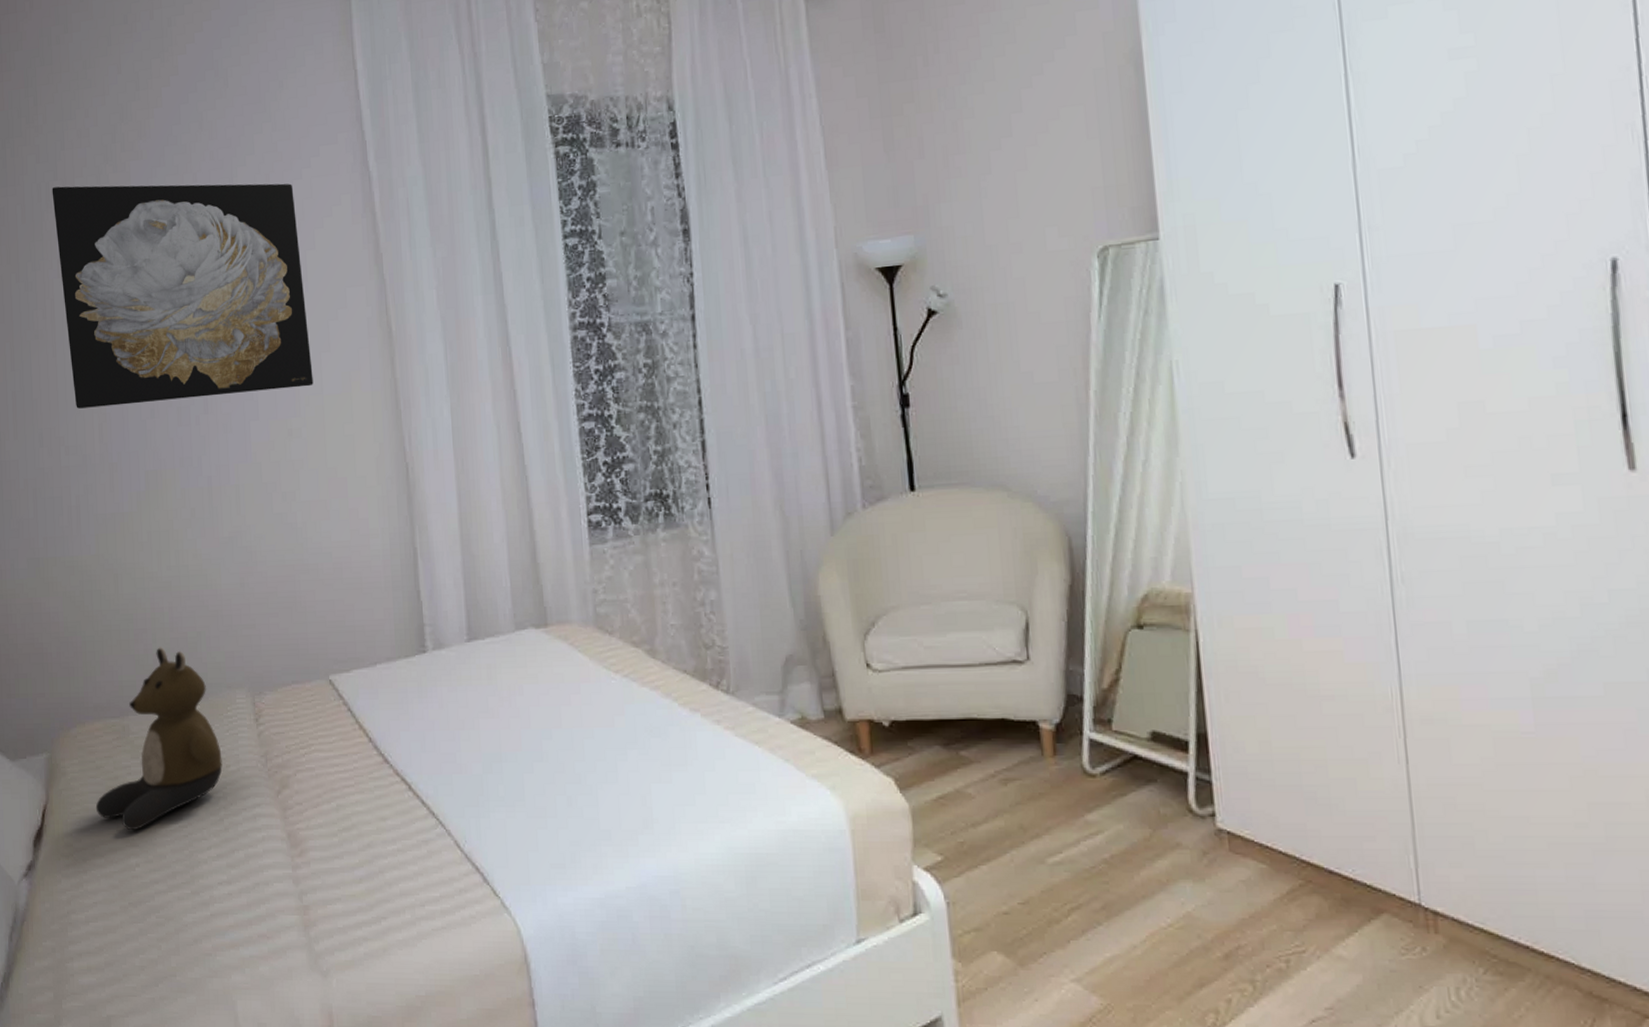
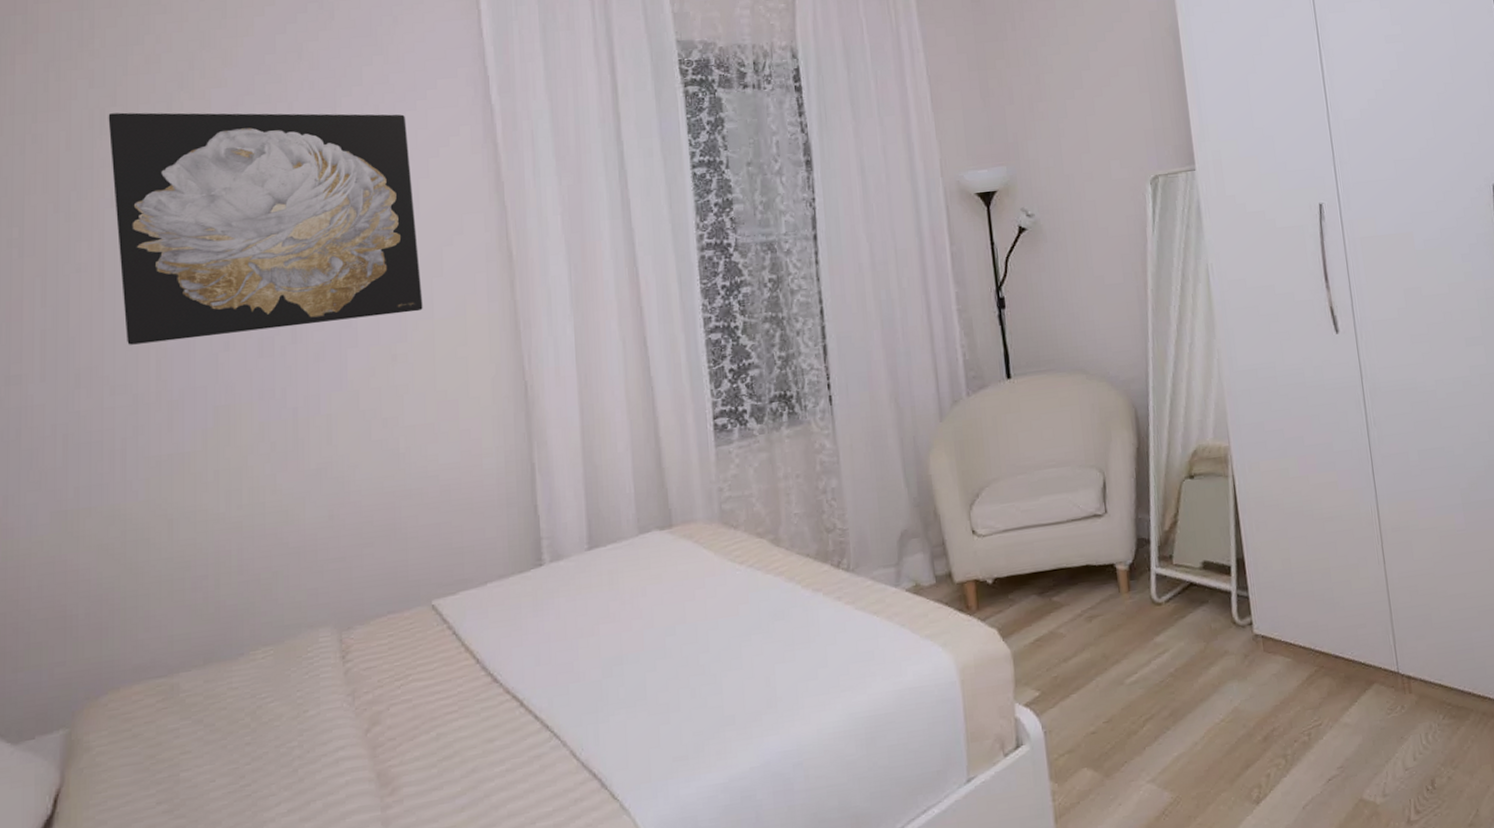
bear: present [95,647,223,831] -> none [129,592,299,801]

